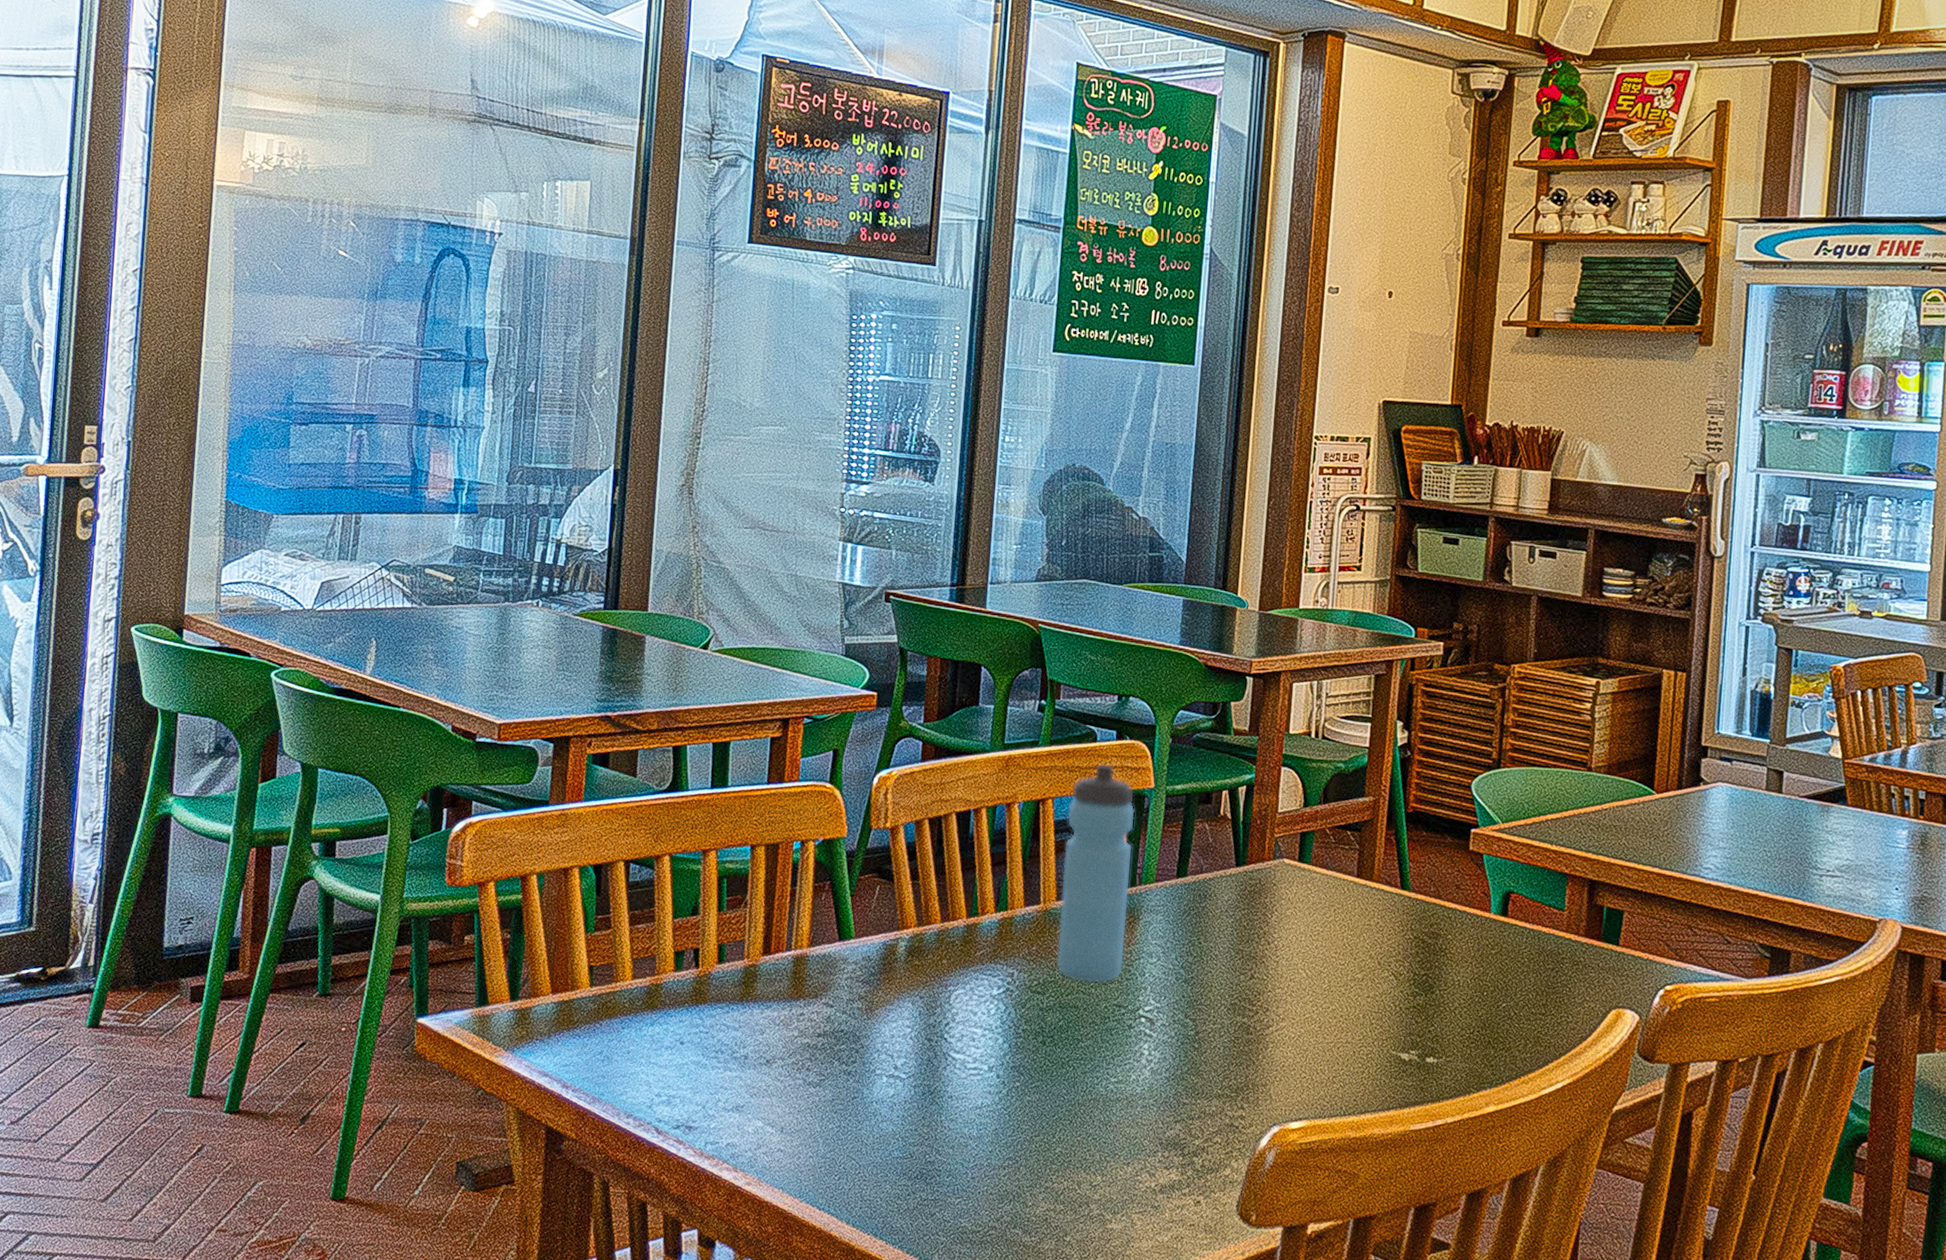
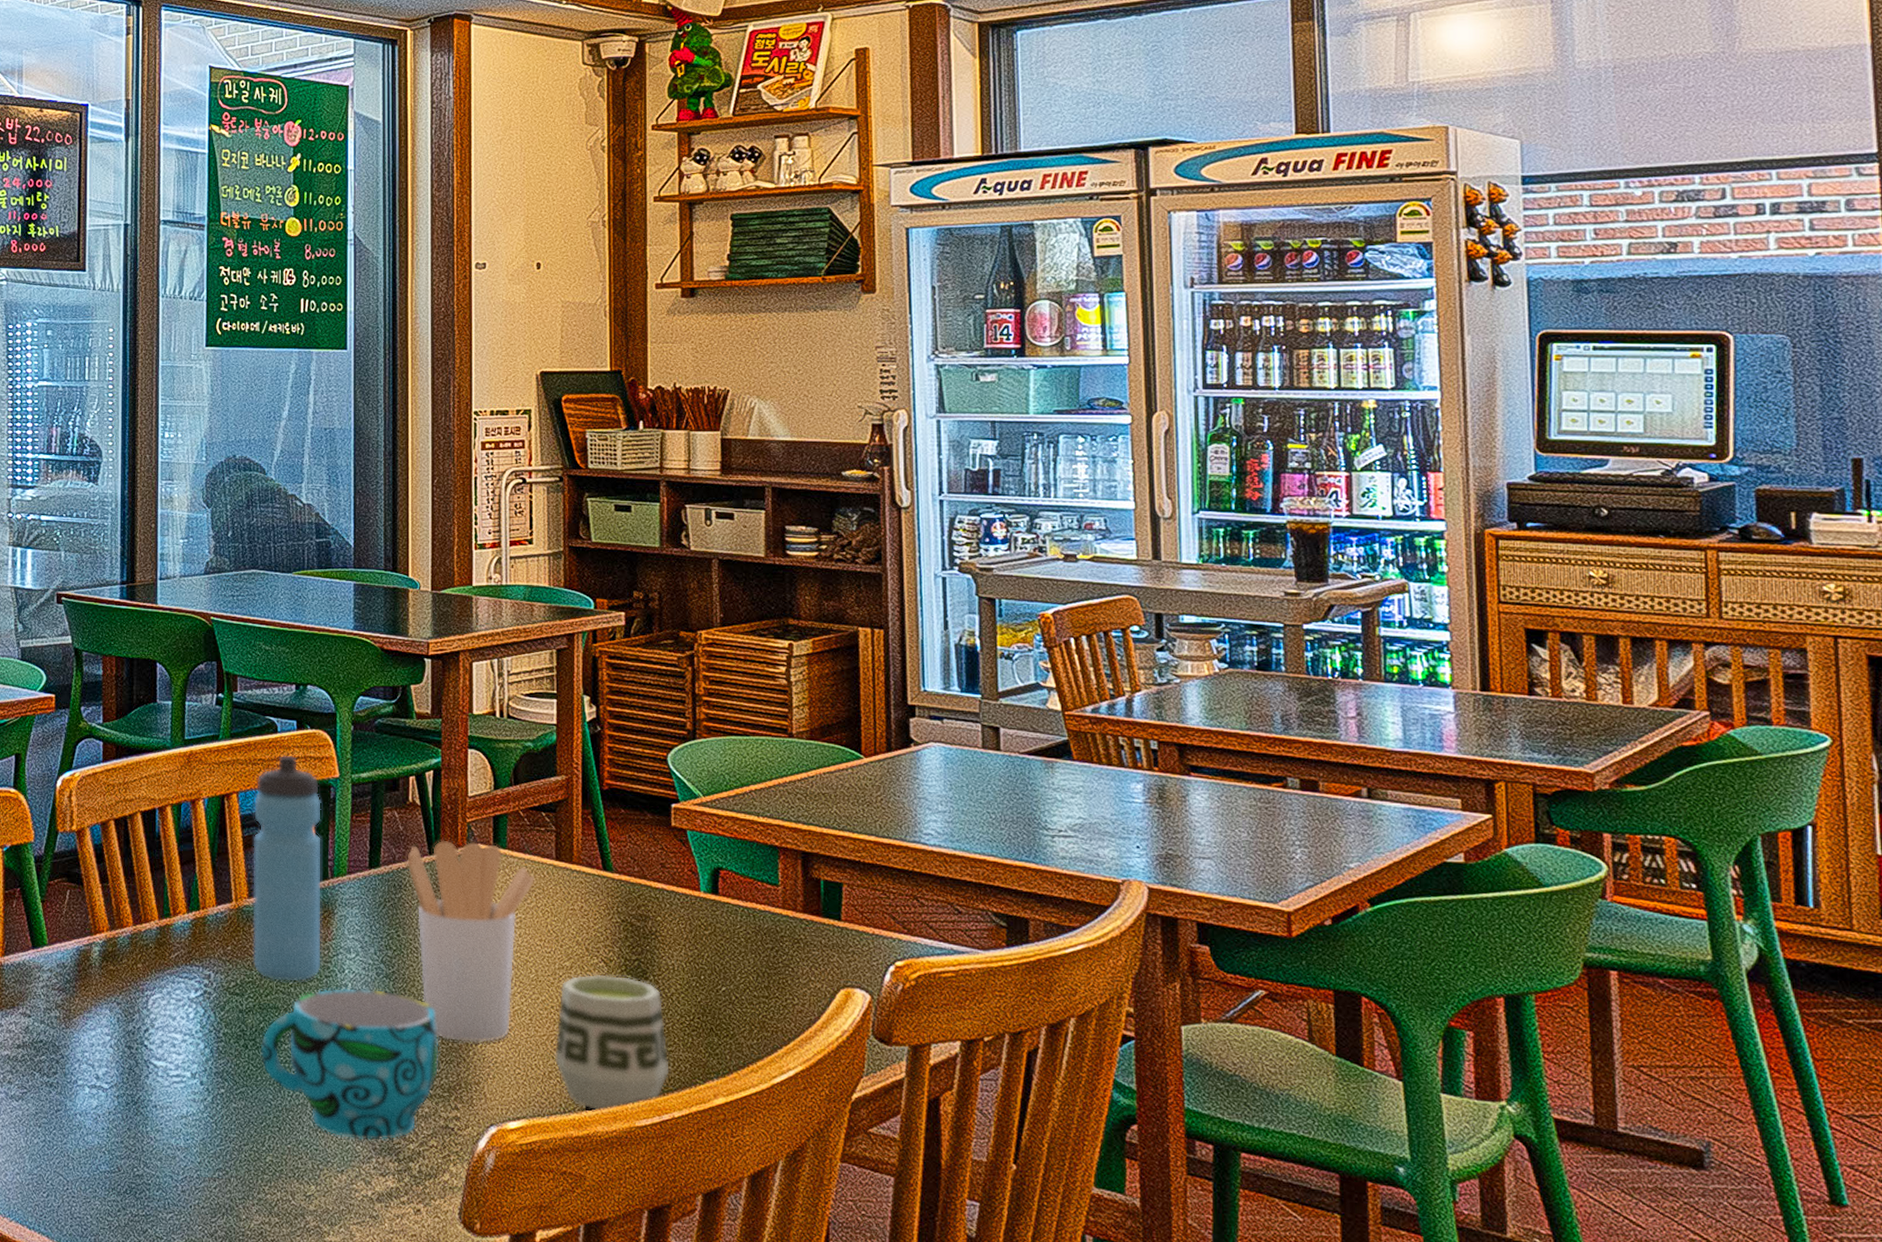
cup: none [1057,990,1231,1136] -> present [260,988,439,1141]
utensil holder: none [1213,853,1336,1047] -> present [407,840,536,1043]
cup: none [1339,987,1447,1114] -> present [554,974,670,1110]

